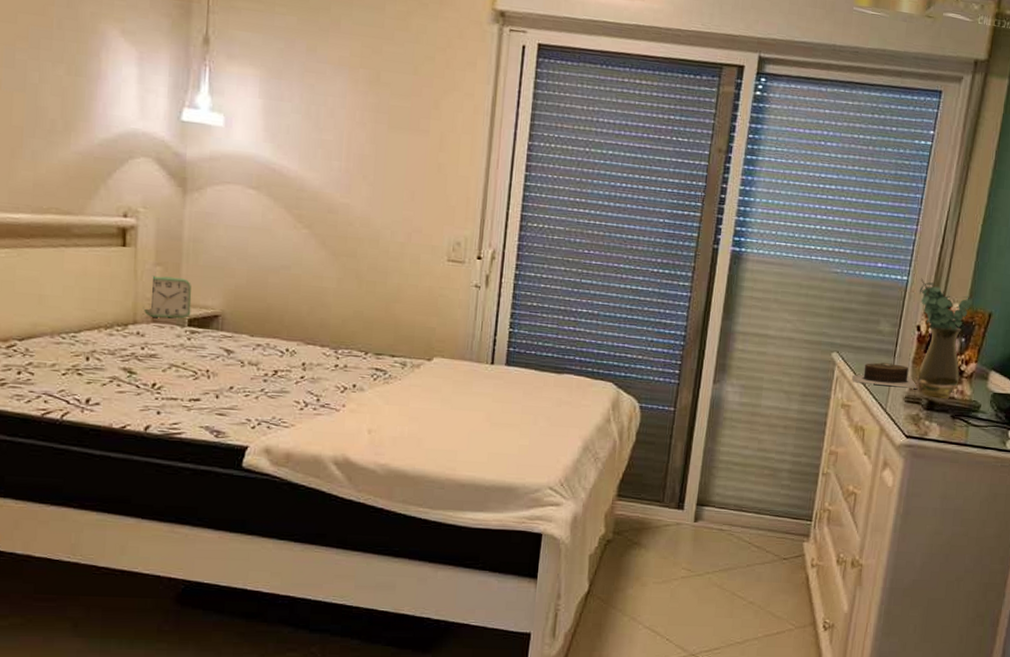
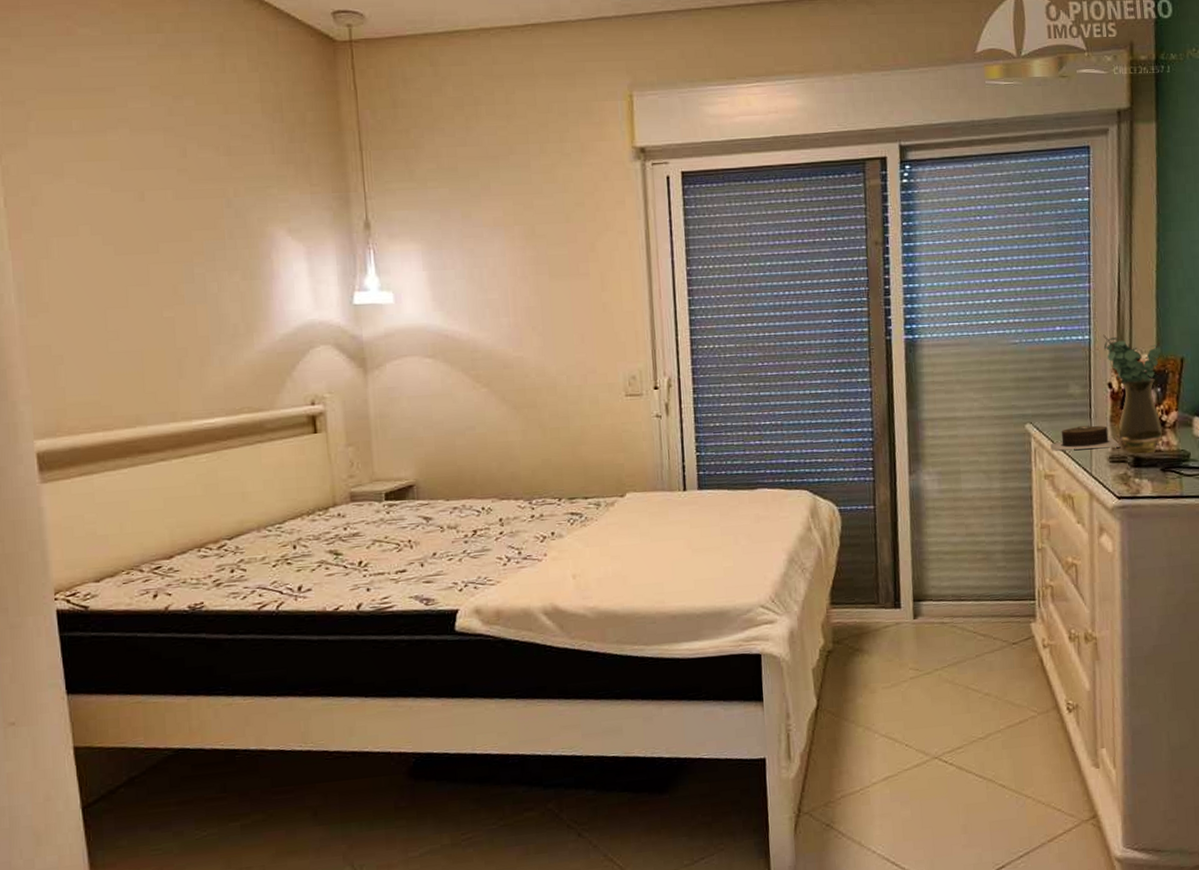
alarm clock: present [143,276,192,319] -> none [340,454,386,497]

